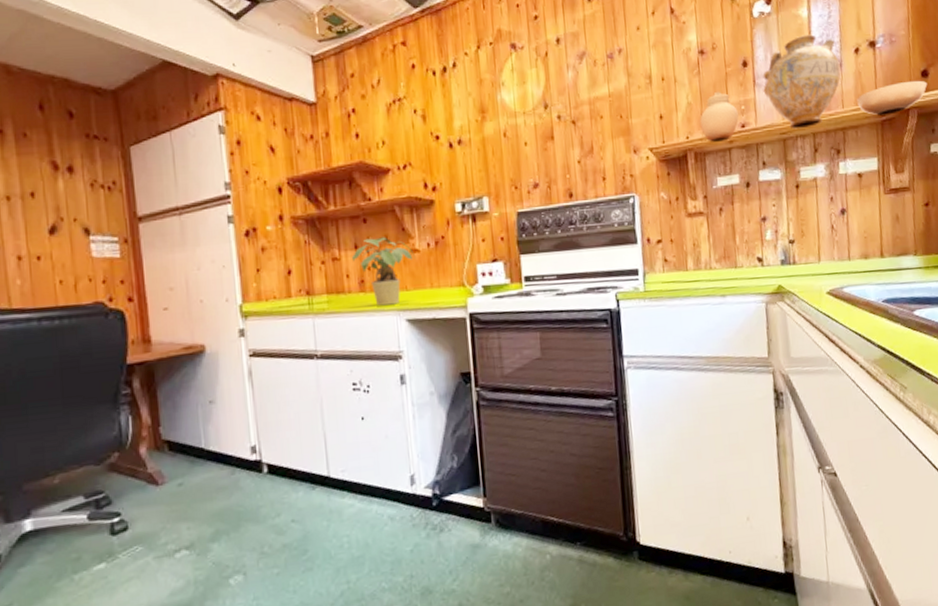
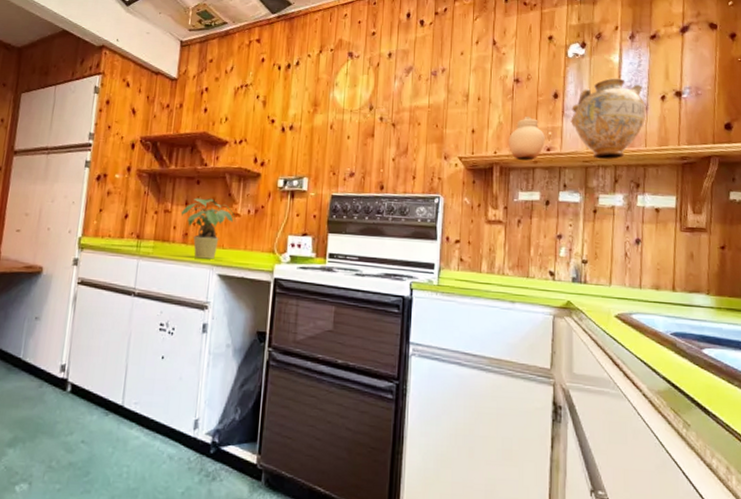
bowl: present [856,80,928,116] -> none [659,131,730,159]

